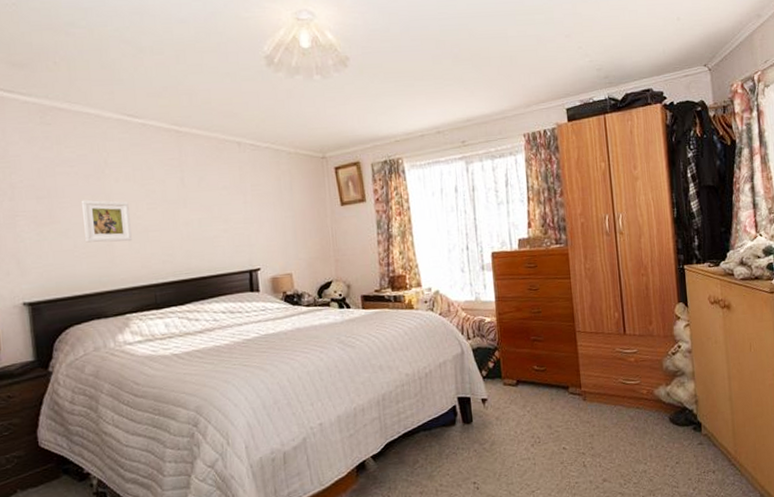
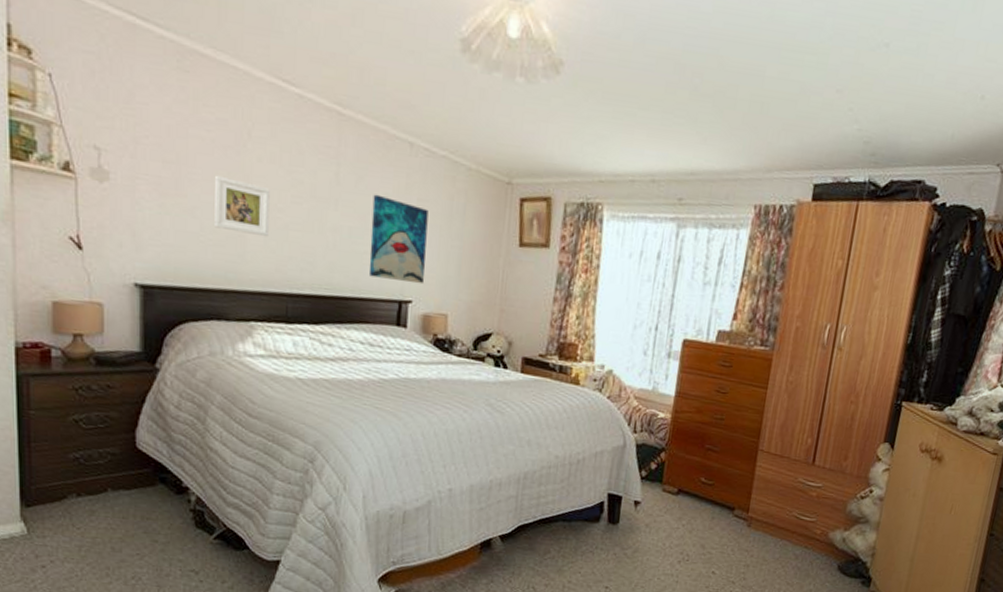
wall art: none [214,188,268,256] -> present [368,194,429,285]

